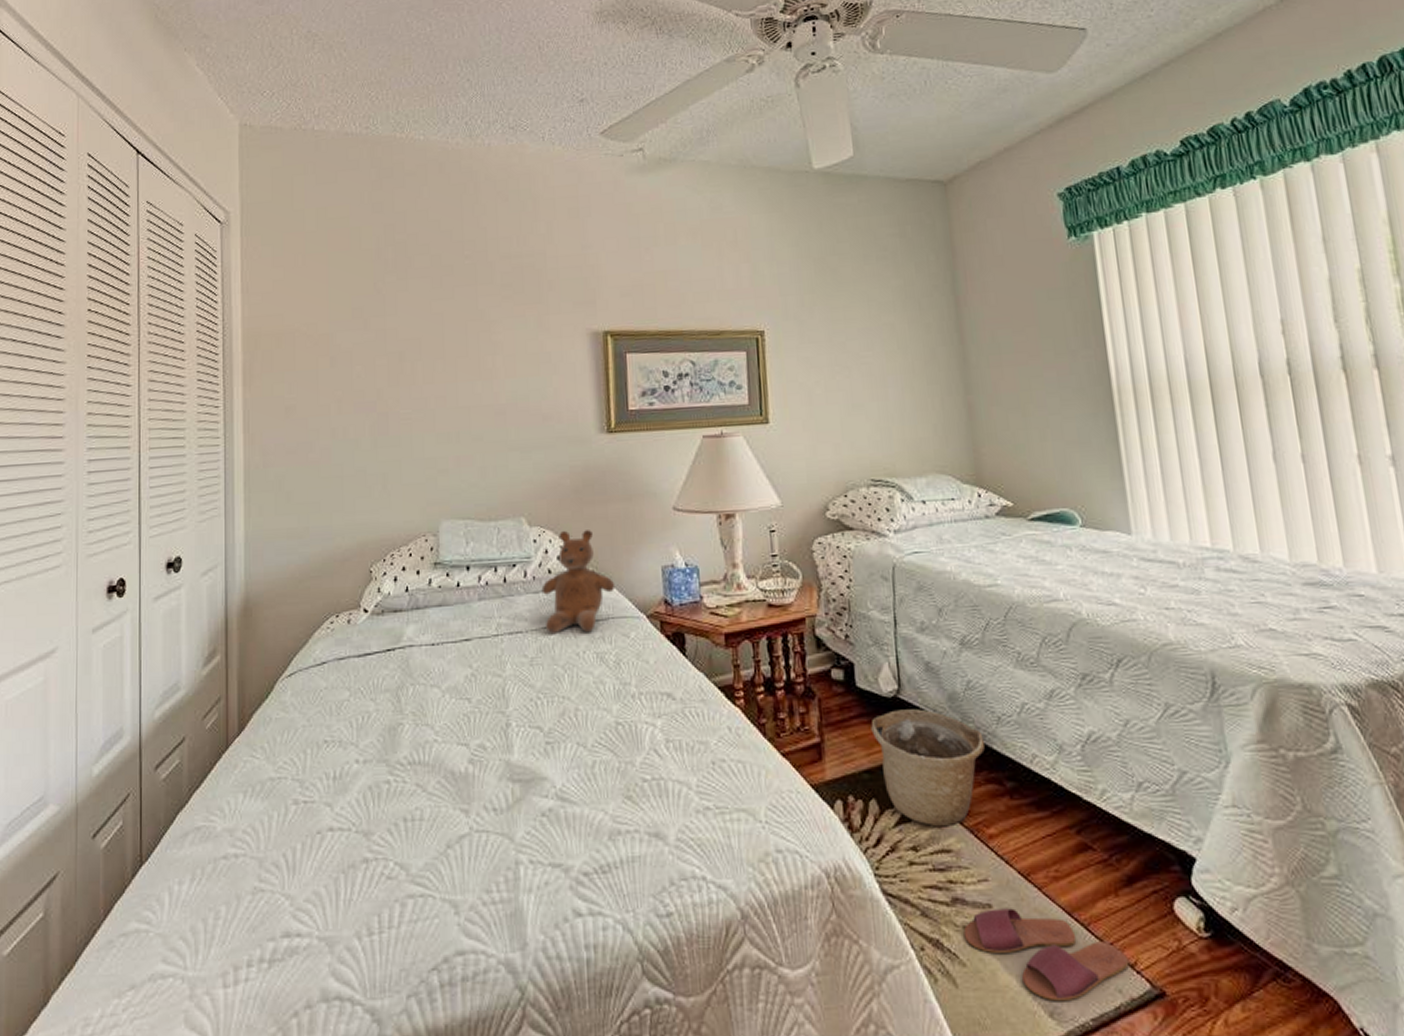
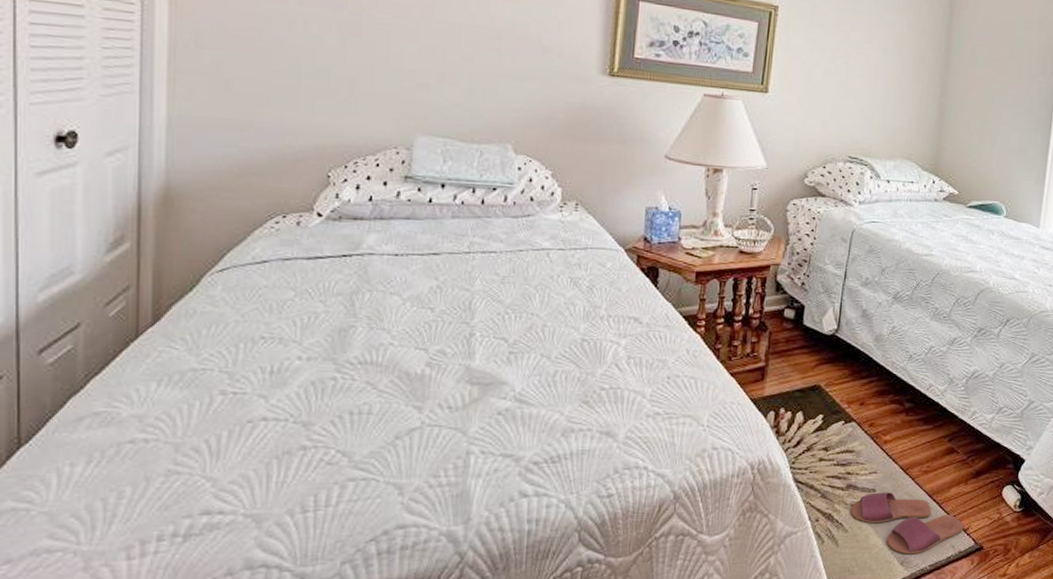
teddy bear: present [541,530,616,633] -> none [521,162,598,258]
basket: present [871,709,985,827] -> none [809,345,896,434]

